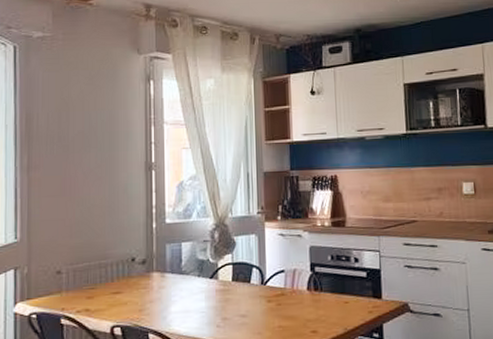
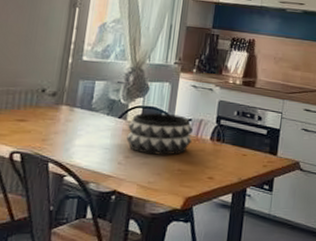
decorative bowl: none [221,267,289,313] -> present [126,112,194,155]

